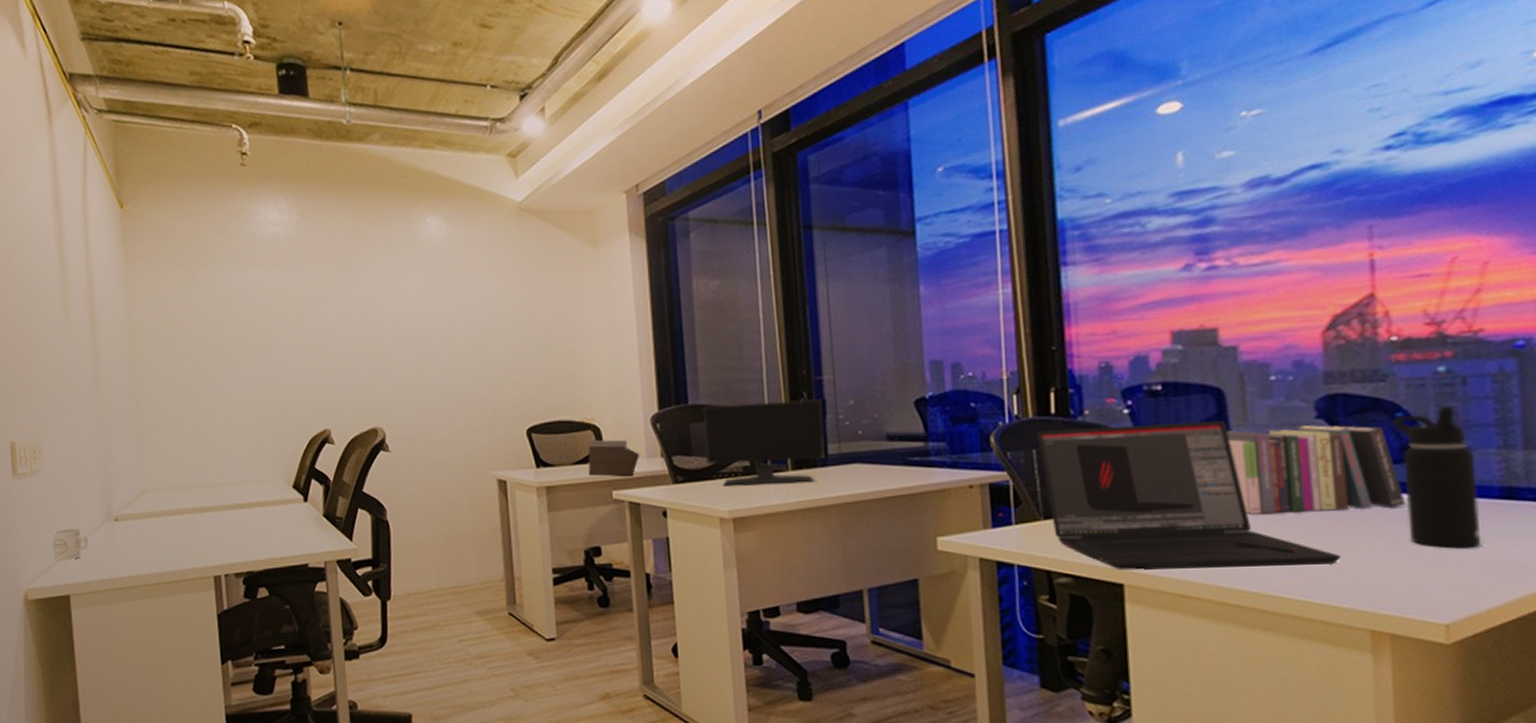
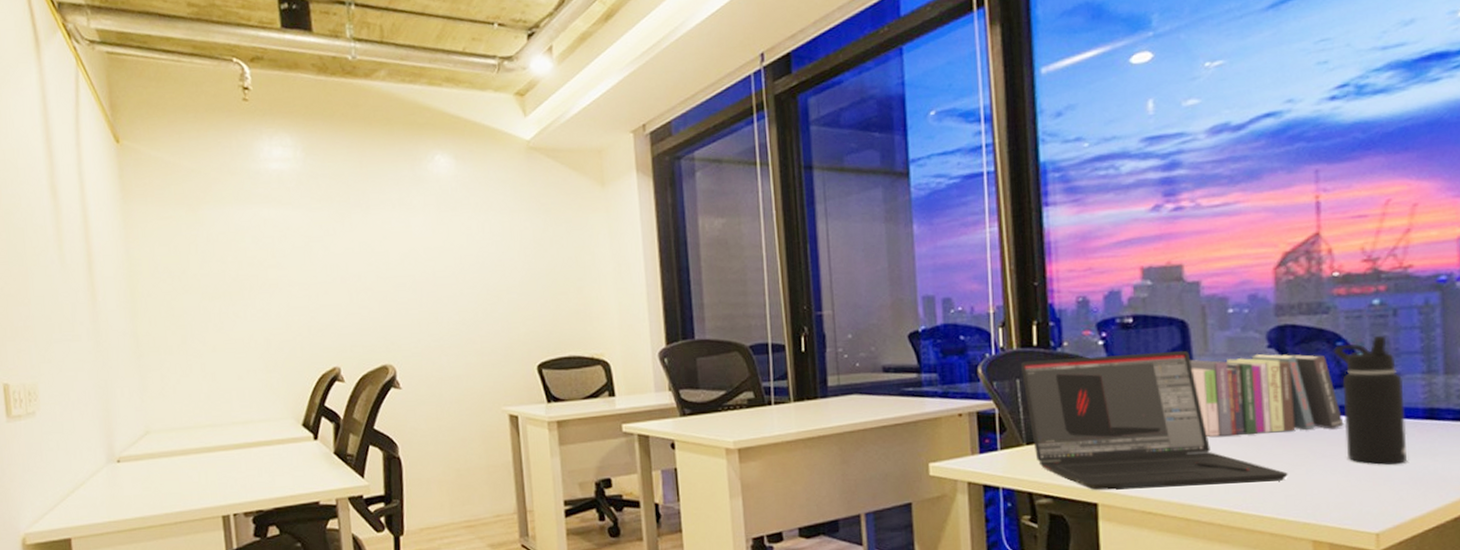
mug: present [53,528,89,561] -> none [51,470,90,504]
sewing box: present [588,439,640,477] -> none [598,374,649,411]
computer monitor: present [703,399,825,487] -> none [709,333,825,418]

